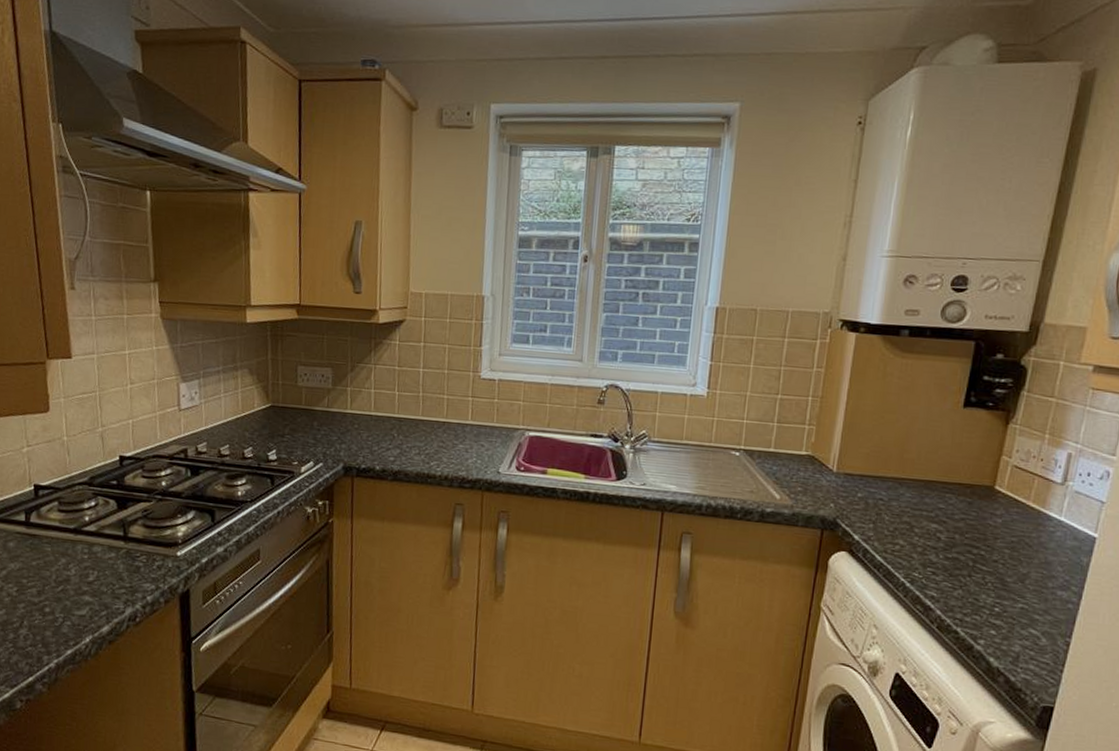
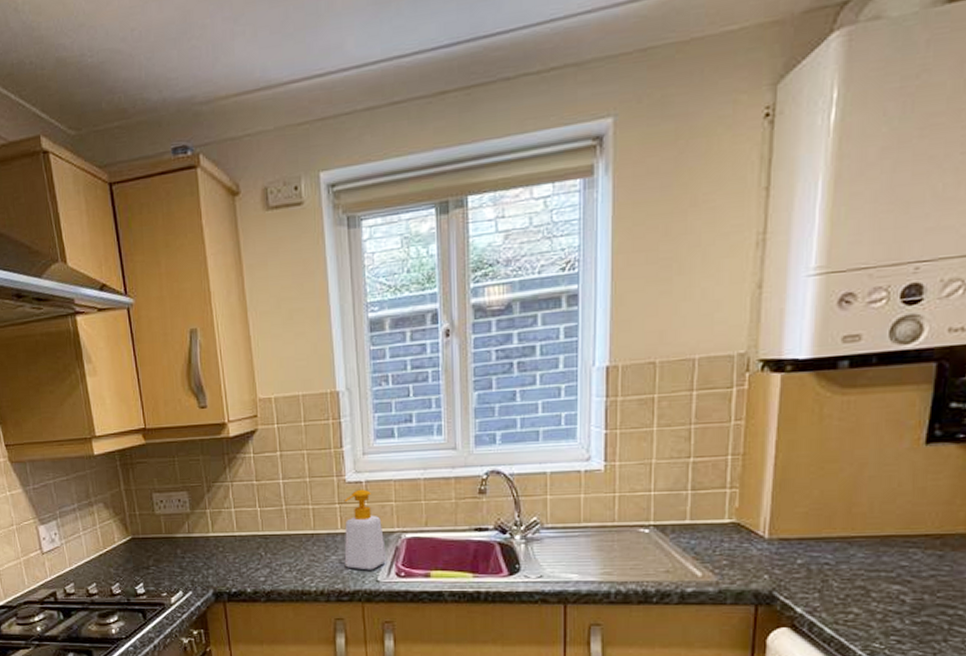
soap bottle: none [470,386,510,462] -> present [344,489,387,570]

